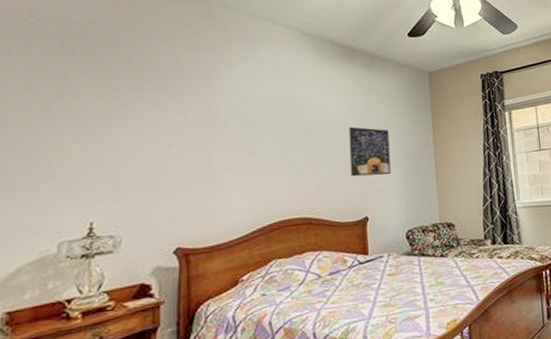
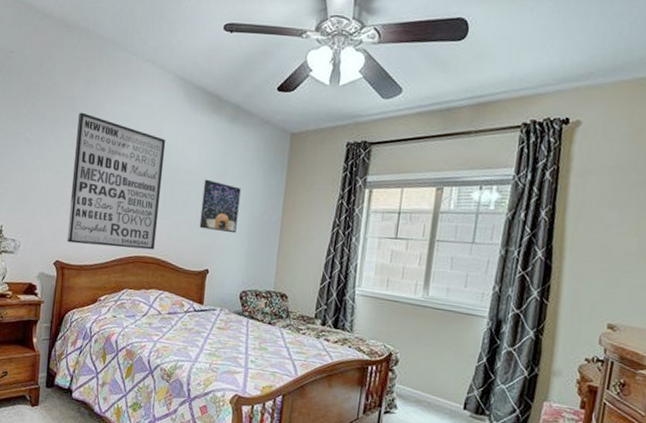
wall art: none [188,78,303,224] -> present [66,112,166,250]

